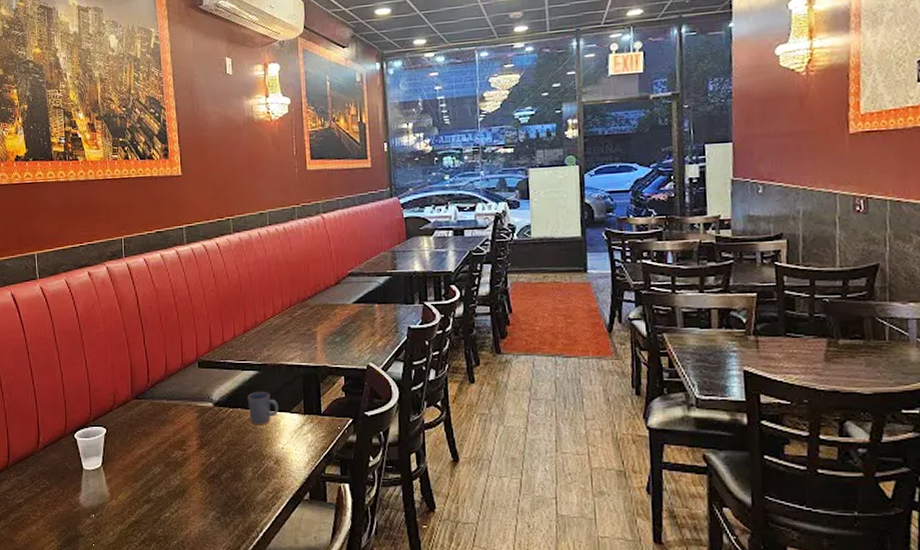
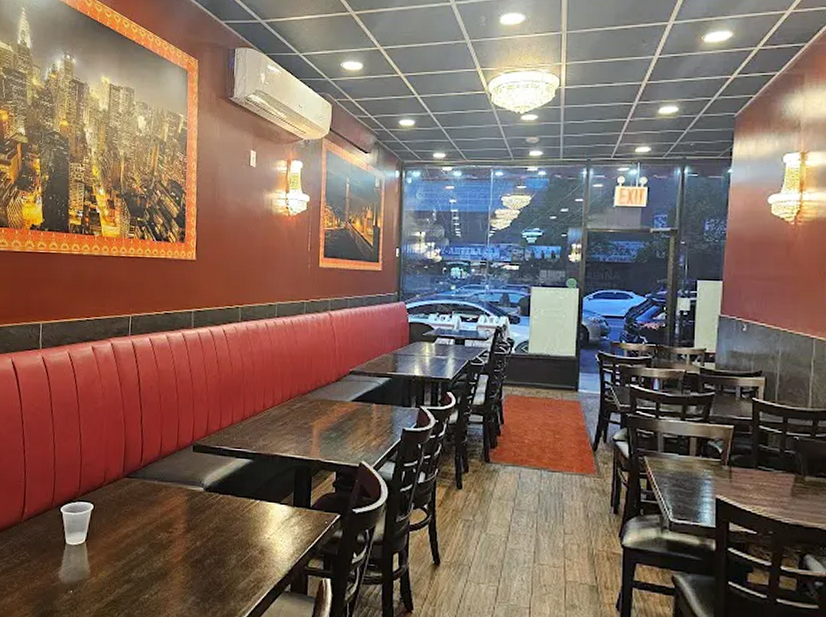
mug: present [247,391,279,426] -> none [238,479,269,514]

